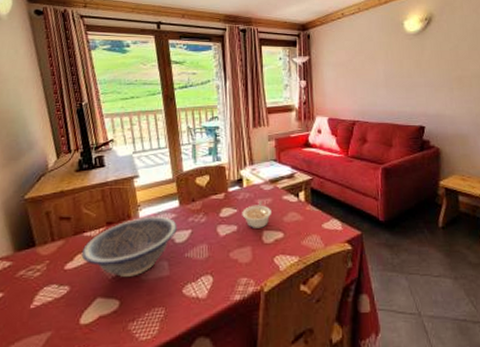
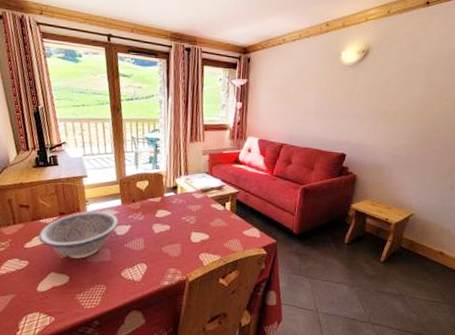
legume: present [242,201,271,228] -> none [175,206,200,230]

